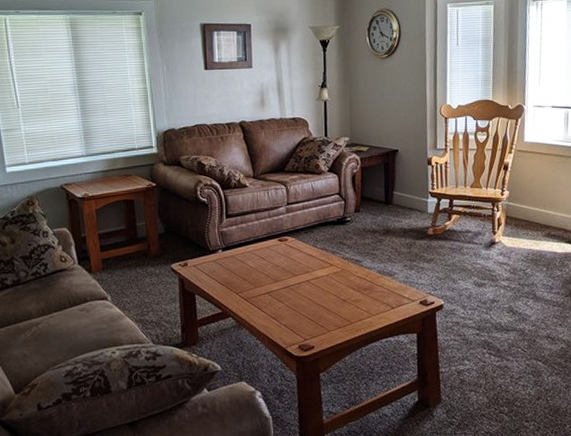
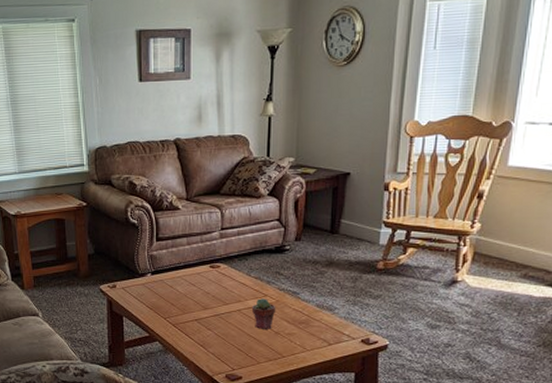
potted succulent: none [319,268,342,298] -> present [251,298,276,329]

